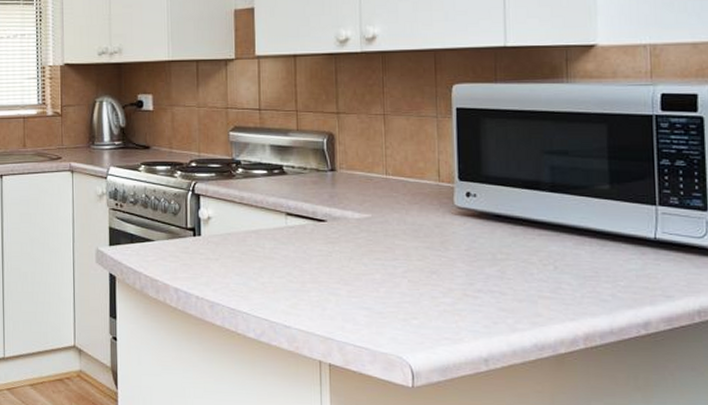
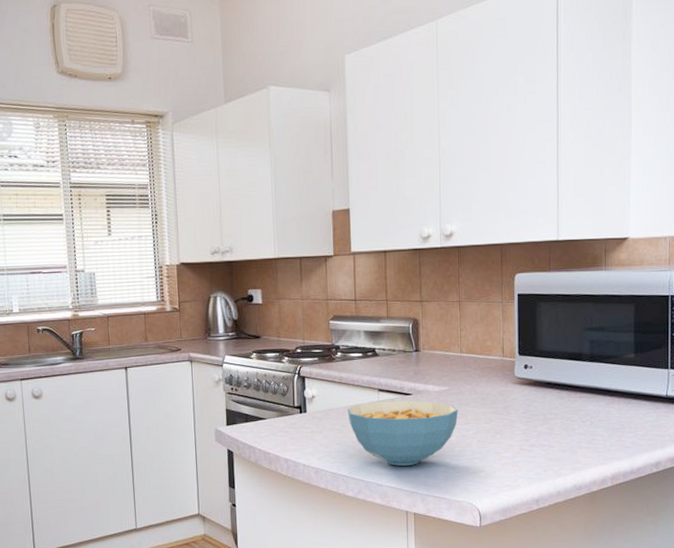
cereal bowl: none [249,227,384,306] -> present [347,400,458,466]

